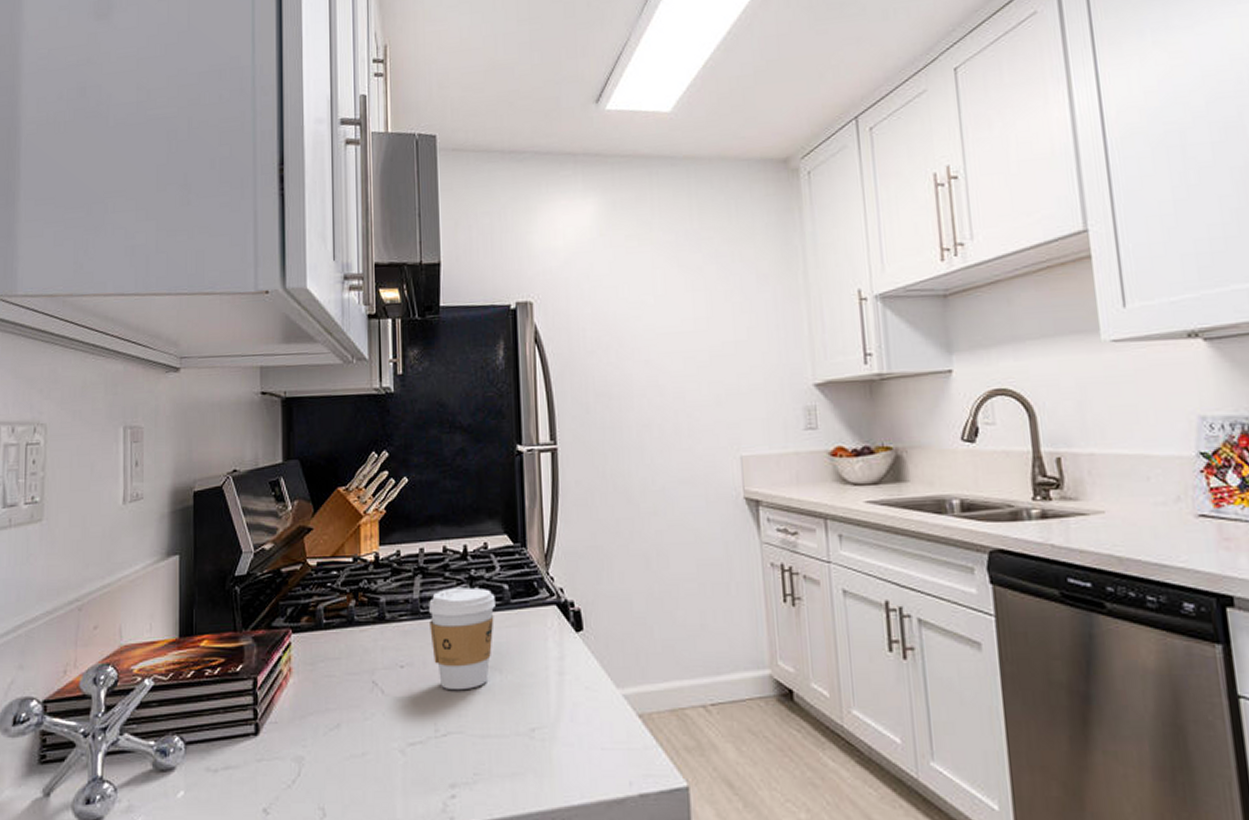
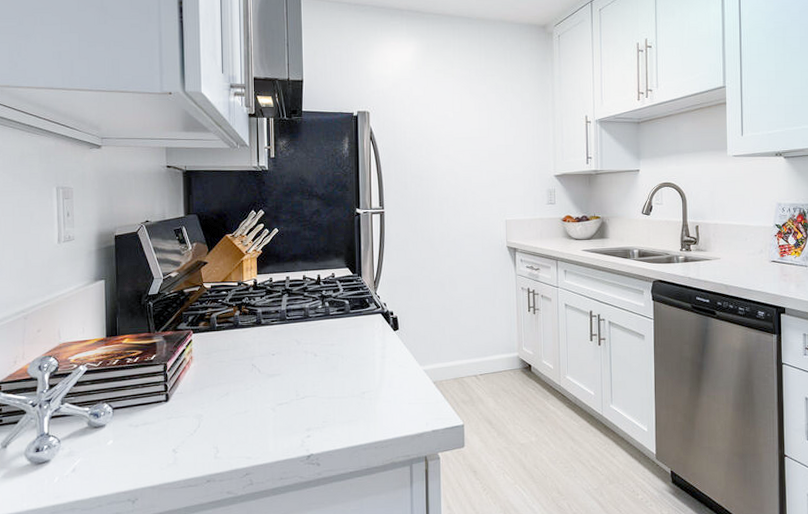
coffee cup: present [429,587,495,691] -> none [293,303,339,370]

